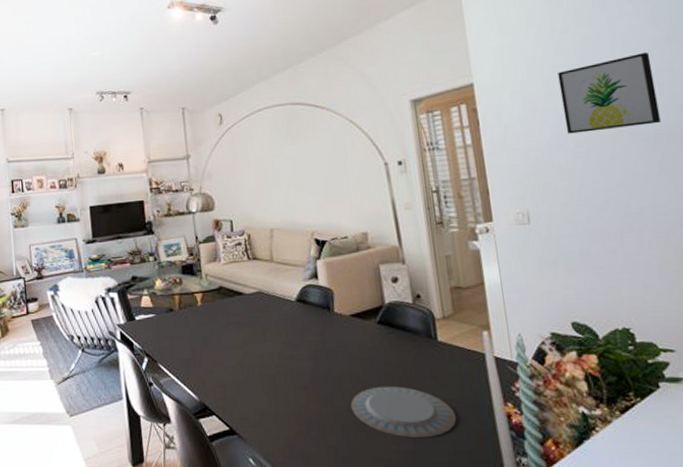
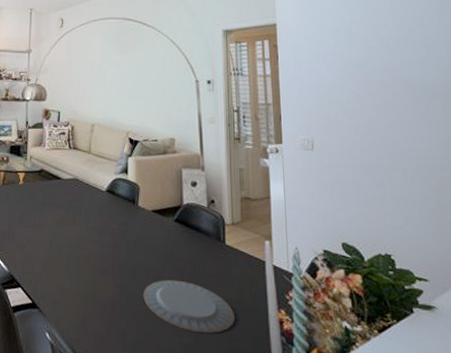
wall art: present [557,52,661,134] -> none [346,18,428,79]

